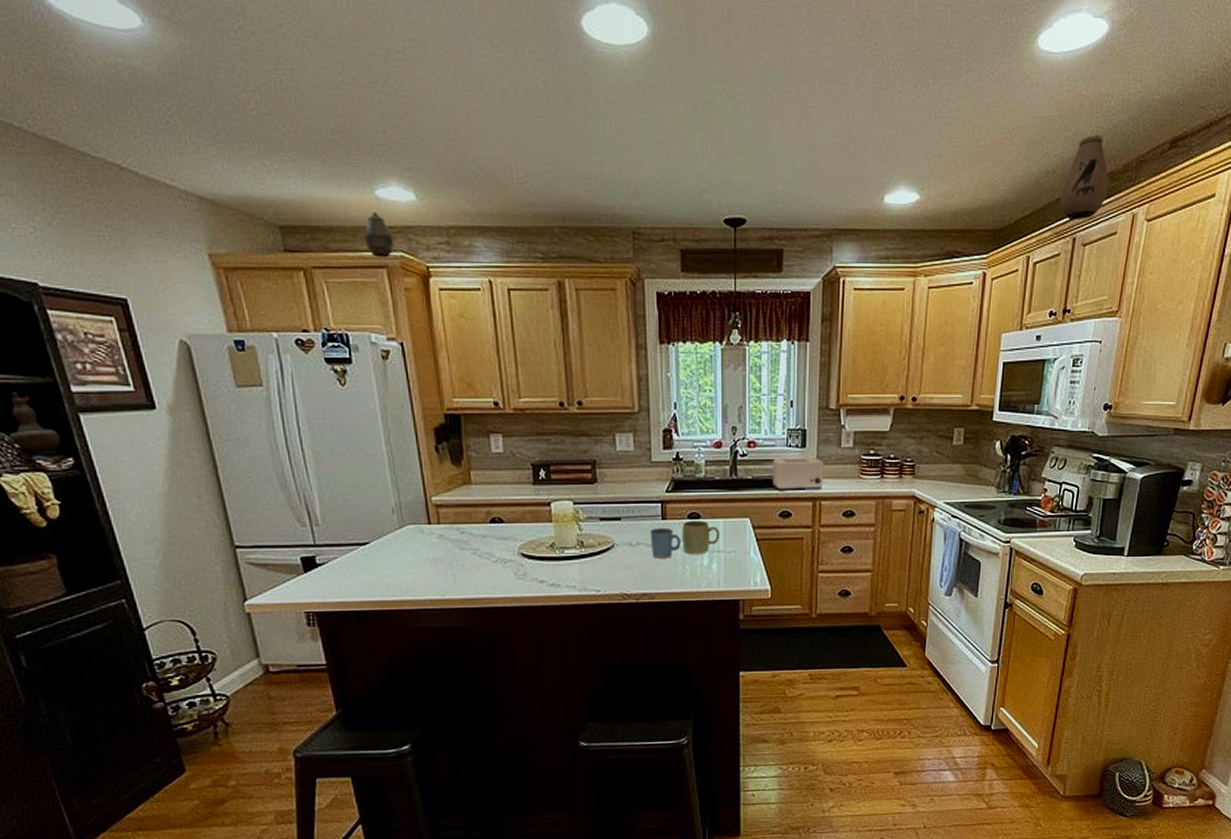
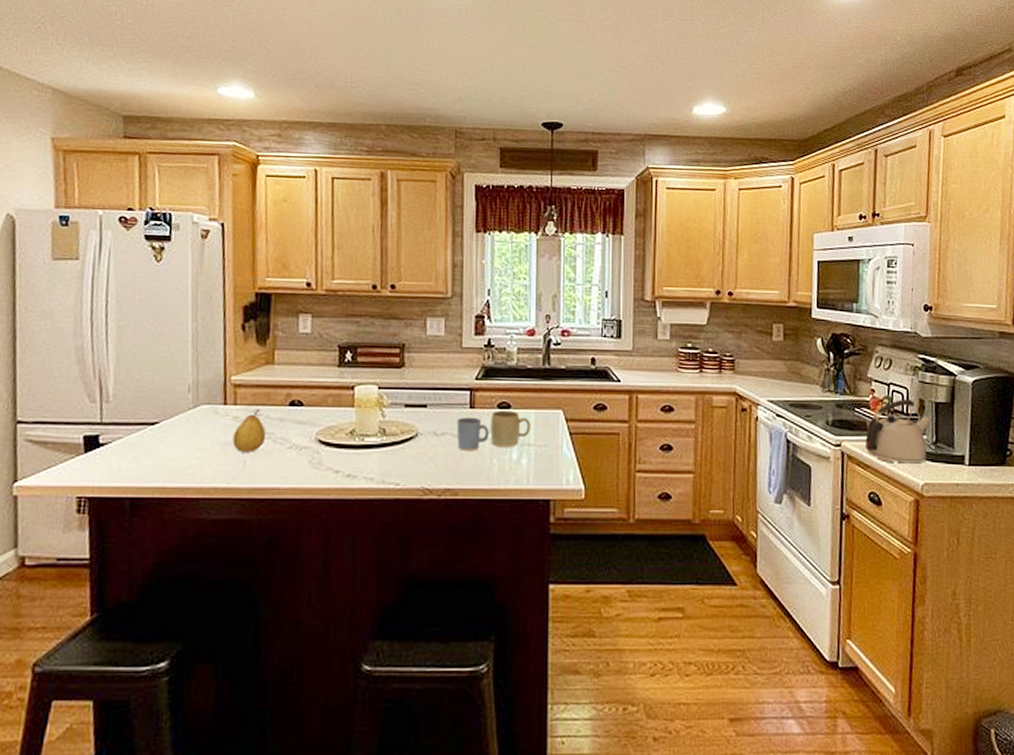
decorative jar: present [364,211,395,258] -> none [201,105,230,147]
fruit: none [441,527,472,567] -> present [232,409,267,452]
toaster: present [772,458,824,492] -> none [586,348,640,383]
kettle: none [1033,496,1098,557] -> present [865,398,931,464]
vase: present [1059,136,1109,221] -> none [858,64,903,134]

